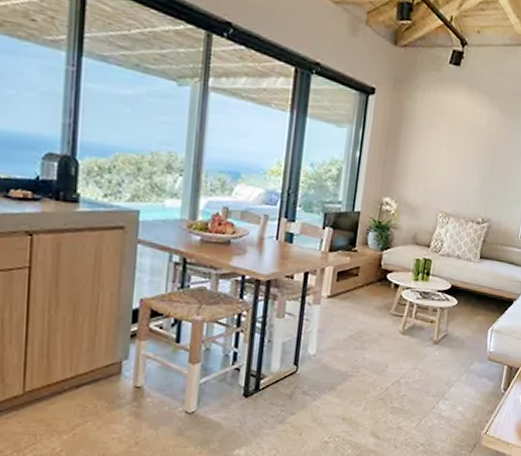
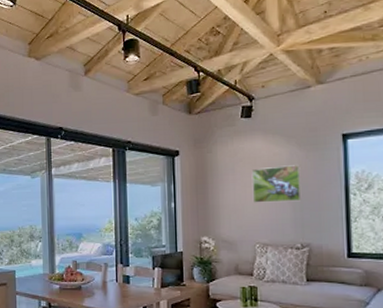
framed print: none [444,127,498,172] -> present [251,165,302,203]

